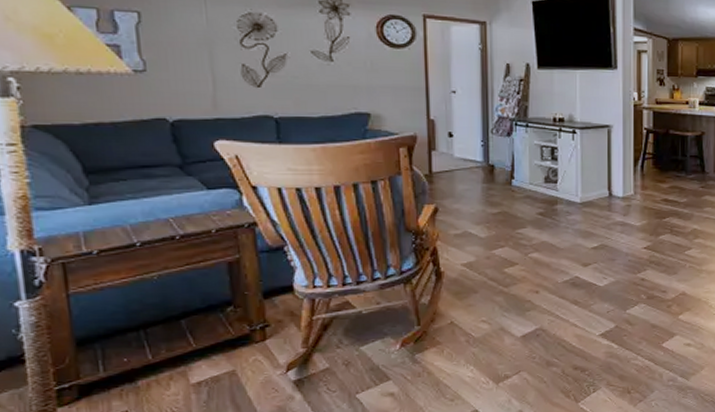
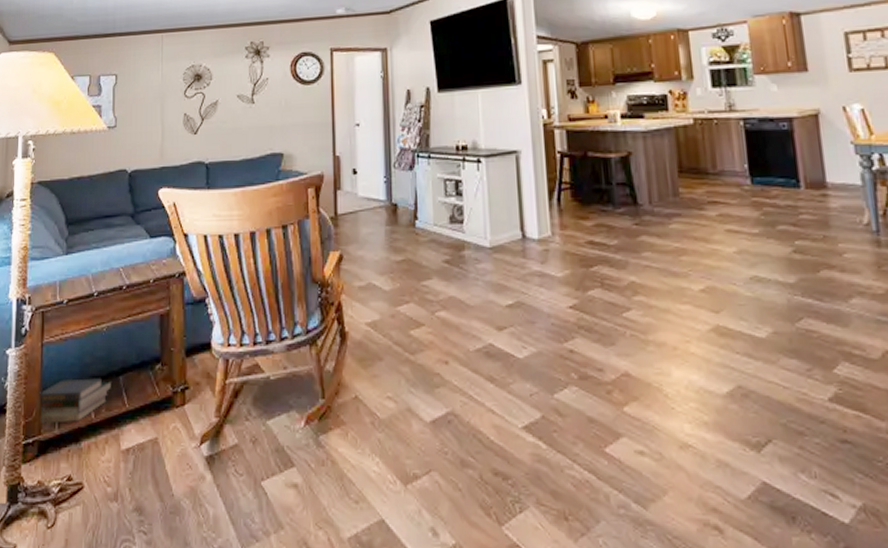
books: none [72,323,171,369] -> present [40,378,111,423]

